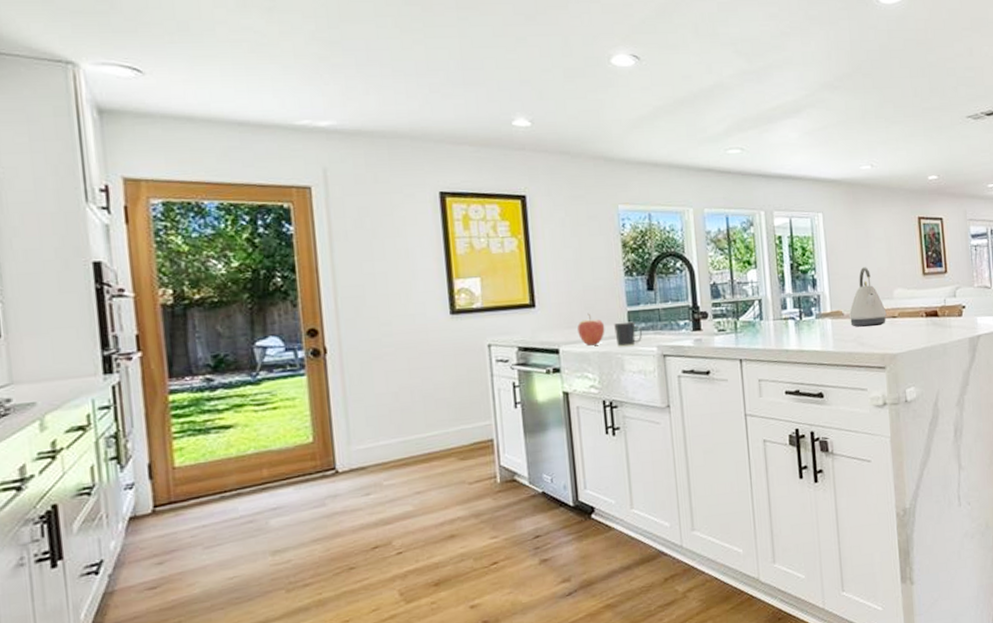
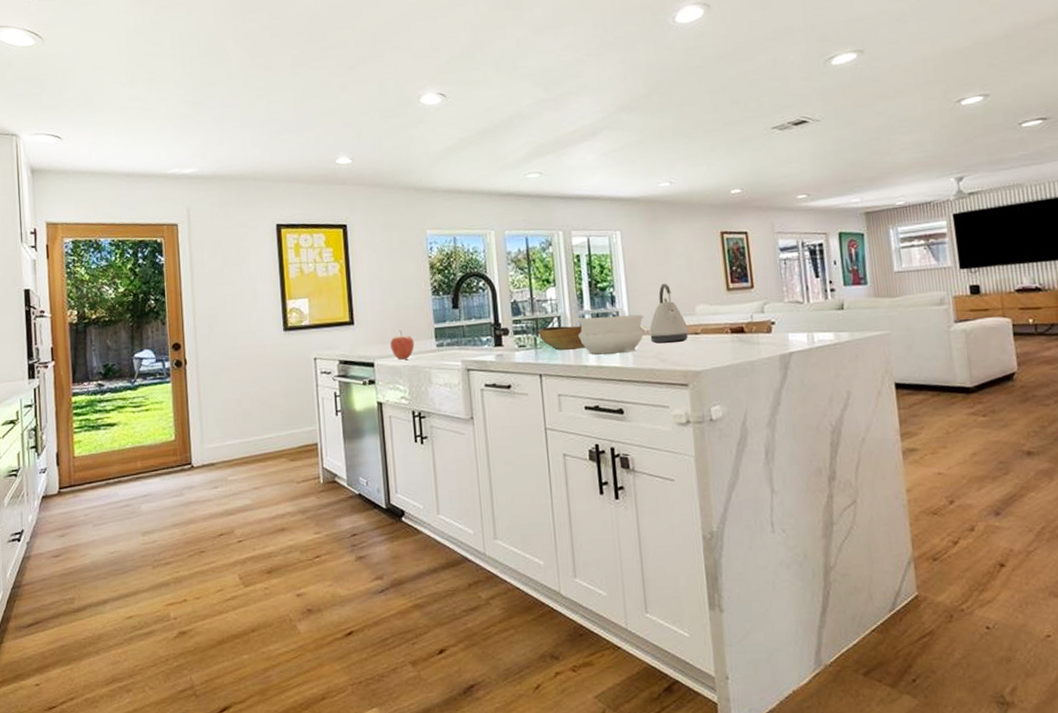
mug: present [614,321,642,348] -> none [422,337,448,362]
bowl: none [739,309,787,335] -> present [539,325,586,351]
bowl: none [778,297,845,339] -> present [577,314,645,355]

